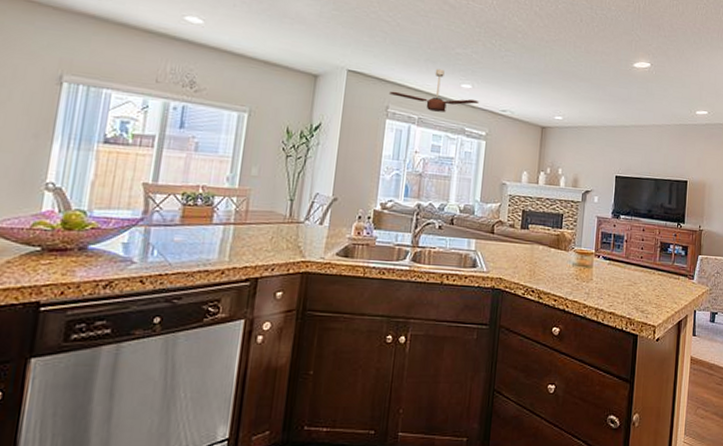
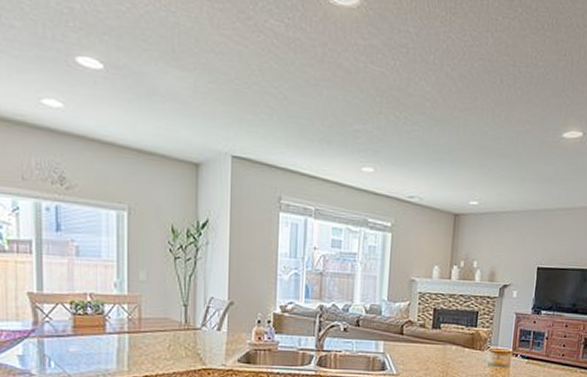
ceiling fan: present [389,68,479,113] -> none [281,150,383,202]

